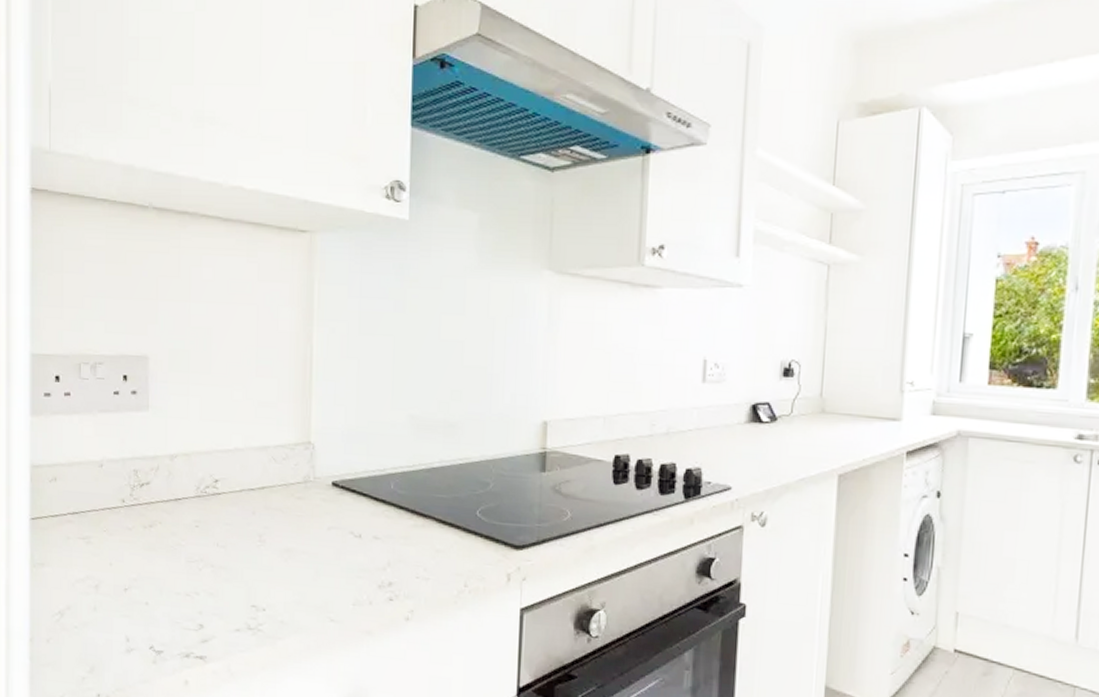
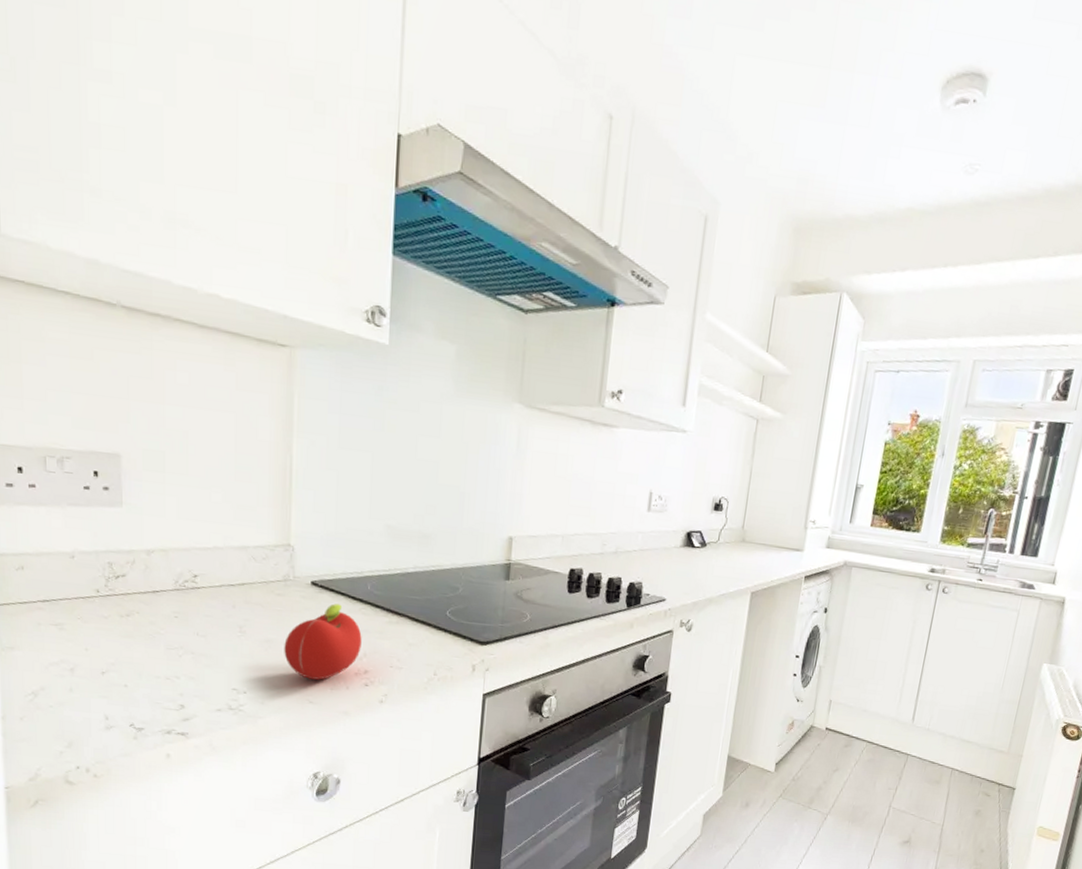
fruit: none [304,506,385,594] -> present [284,603,362,680]

